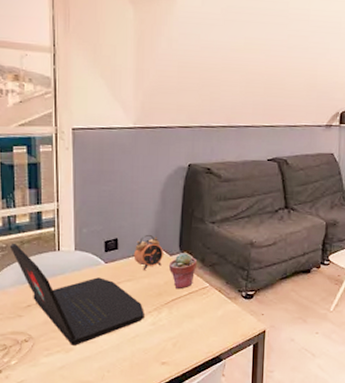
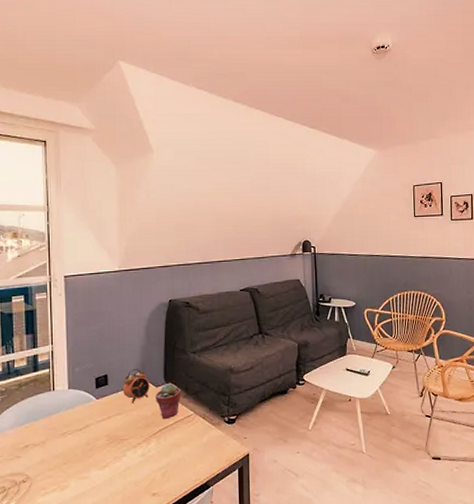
laptop: present [10,242,144,345] -> none [9,386,134,483]

